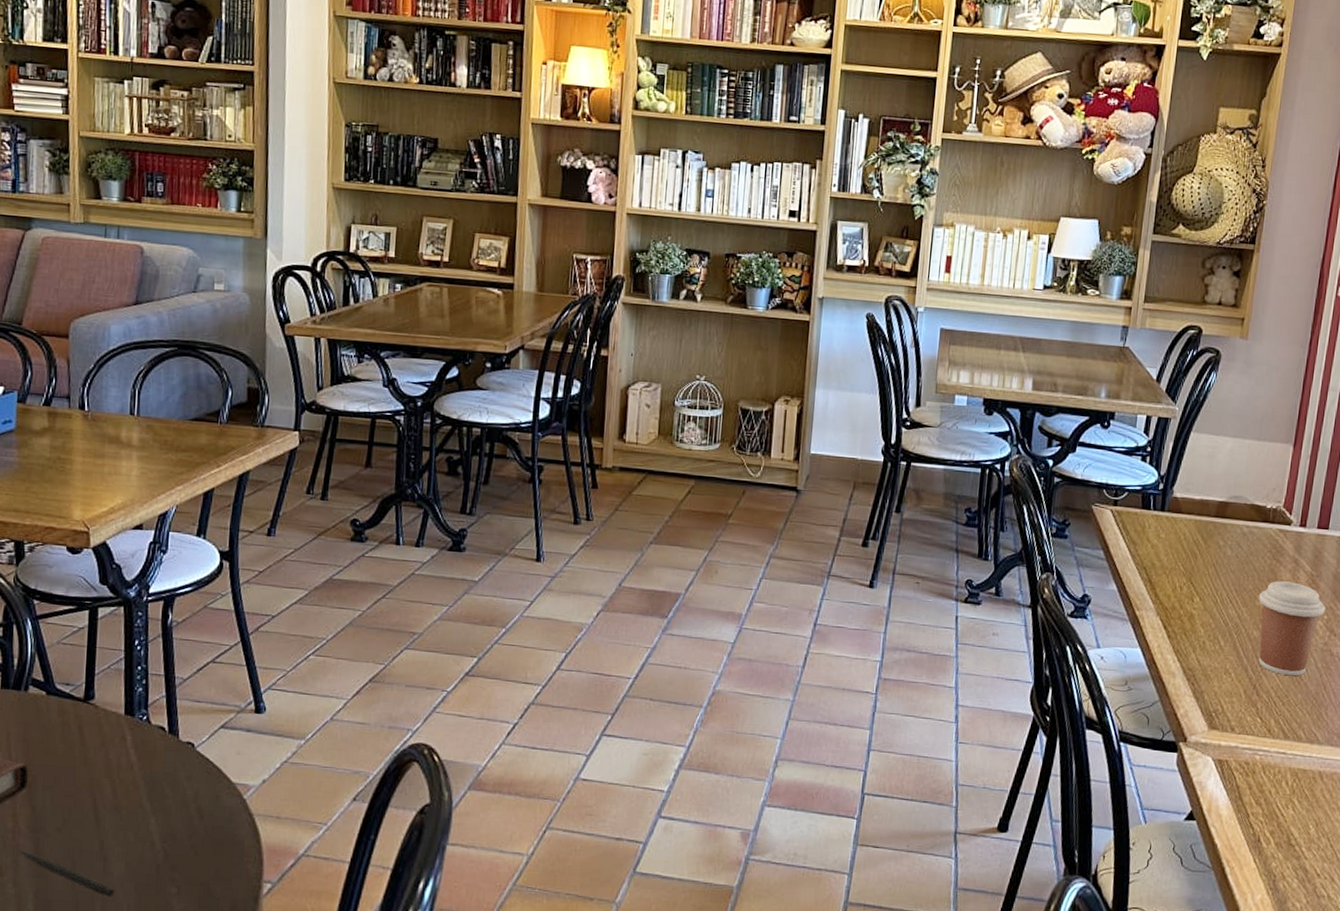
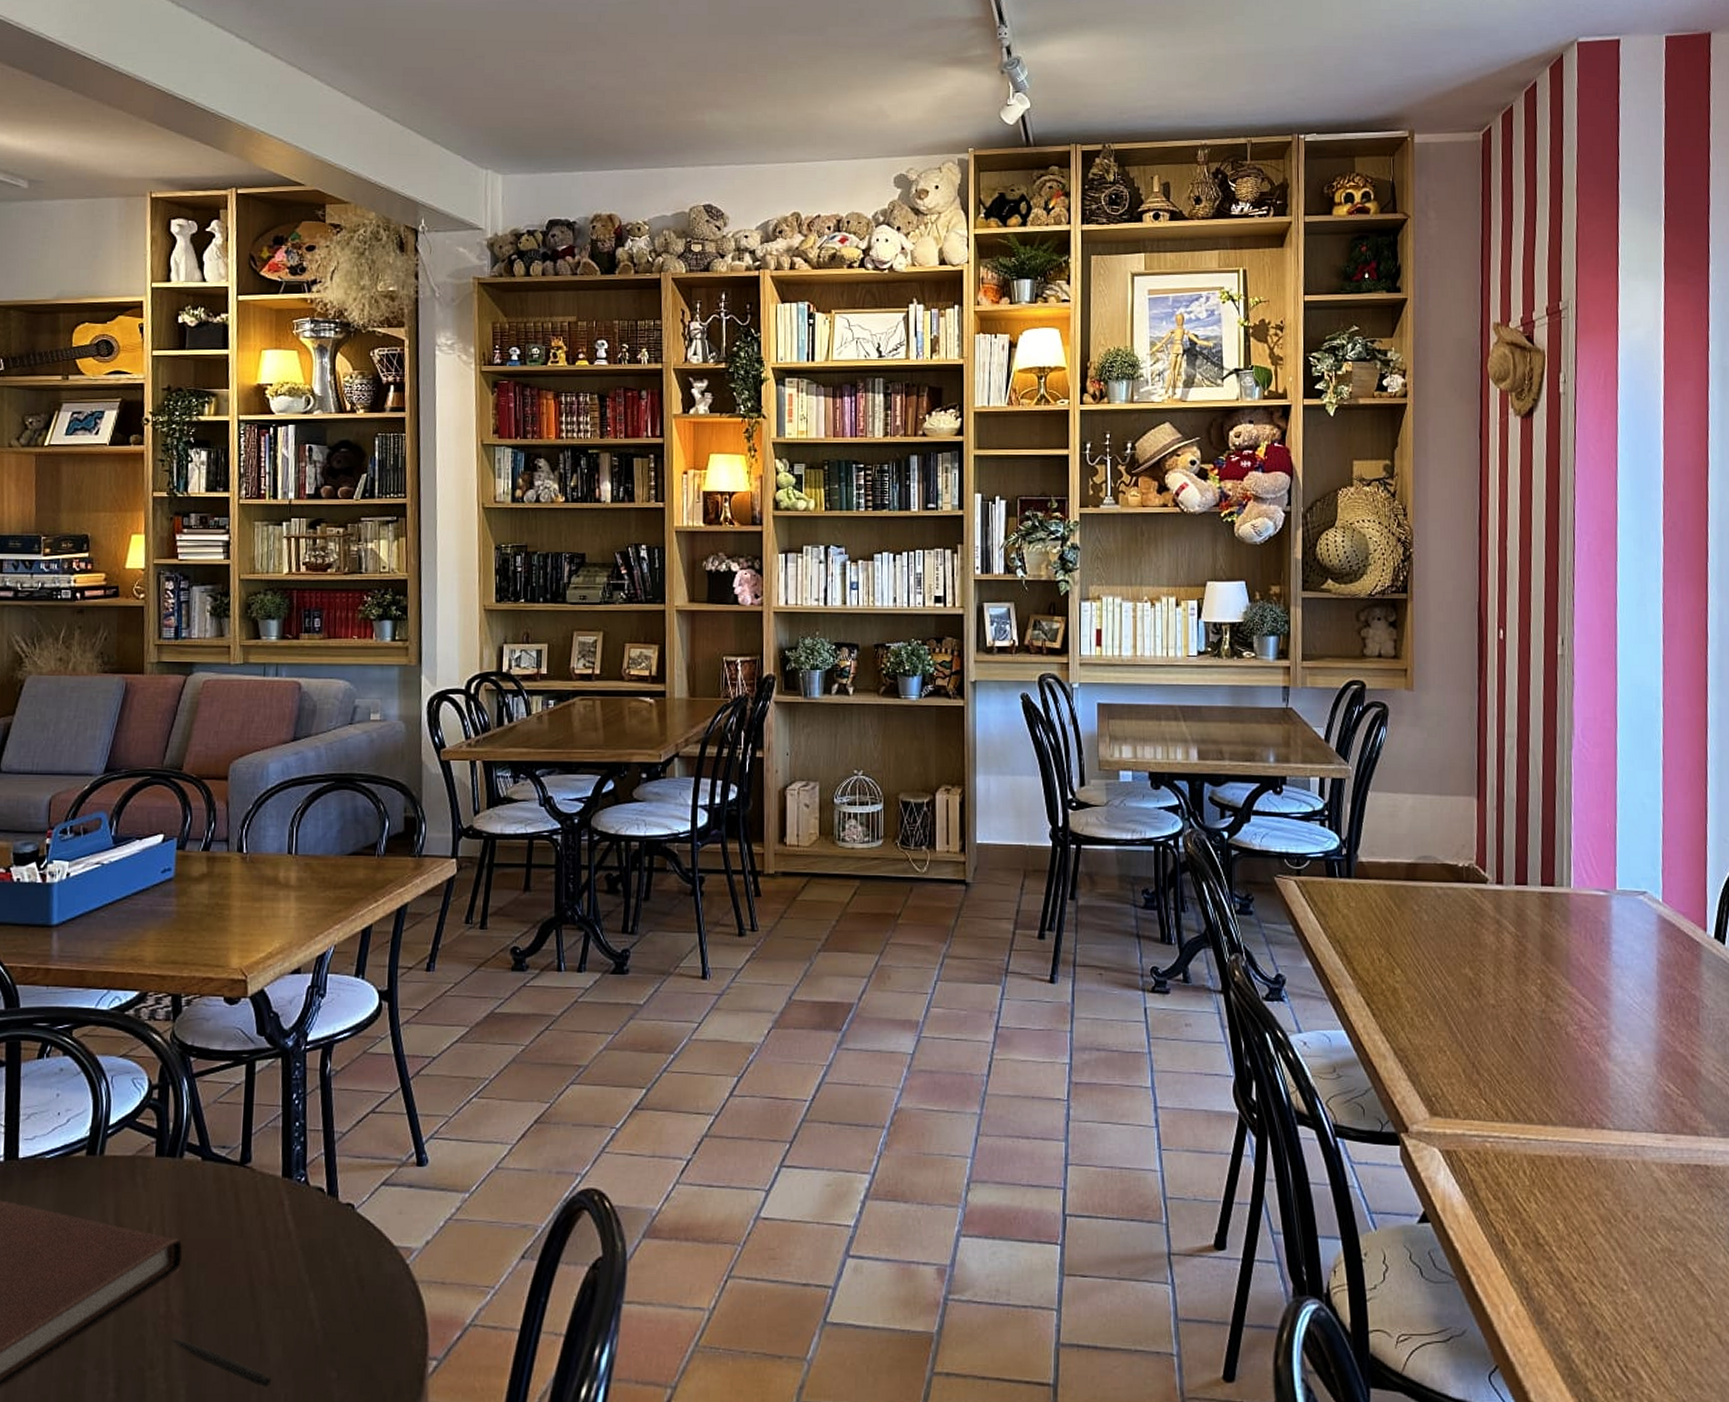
coffee cup: present [1258,581,1326,676] -> none [1463,945,1537,1050]

